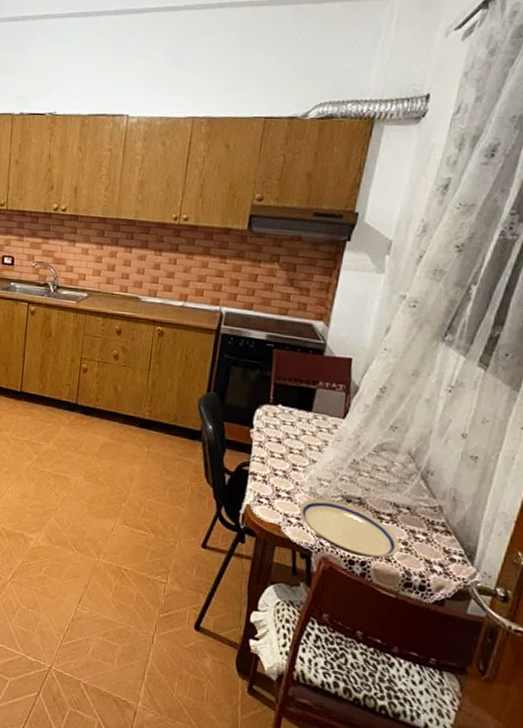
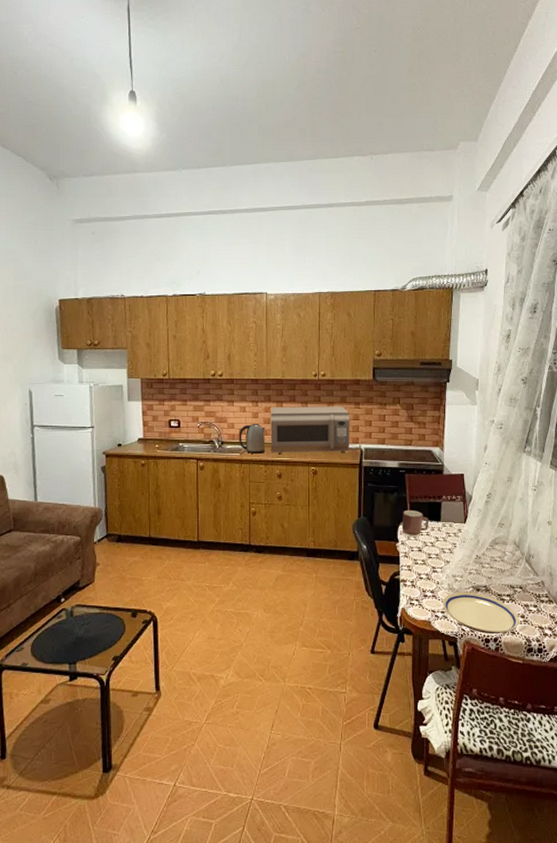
kettle: none [76,268,109,304] -> present [238,423,266,454]
microwave: none [112,251,213,316] -> present [270,406,350,455]
mug: none [259,391,297,425] -> present [401,509,429,537]

